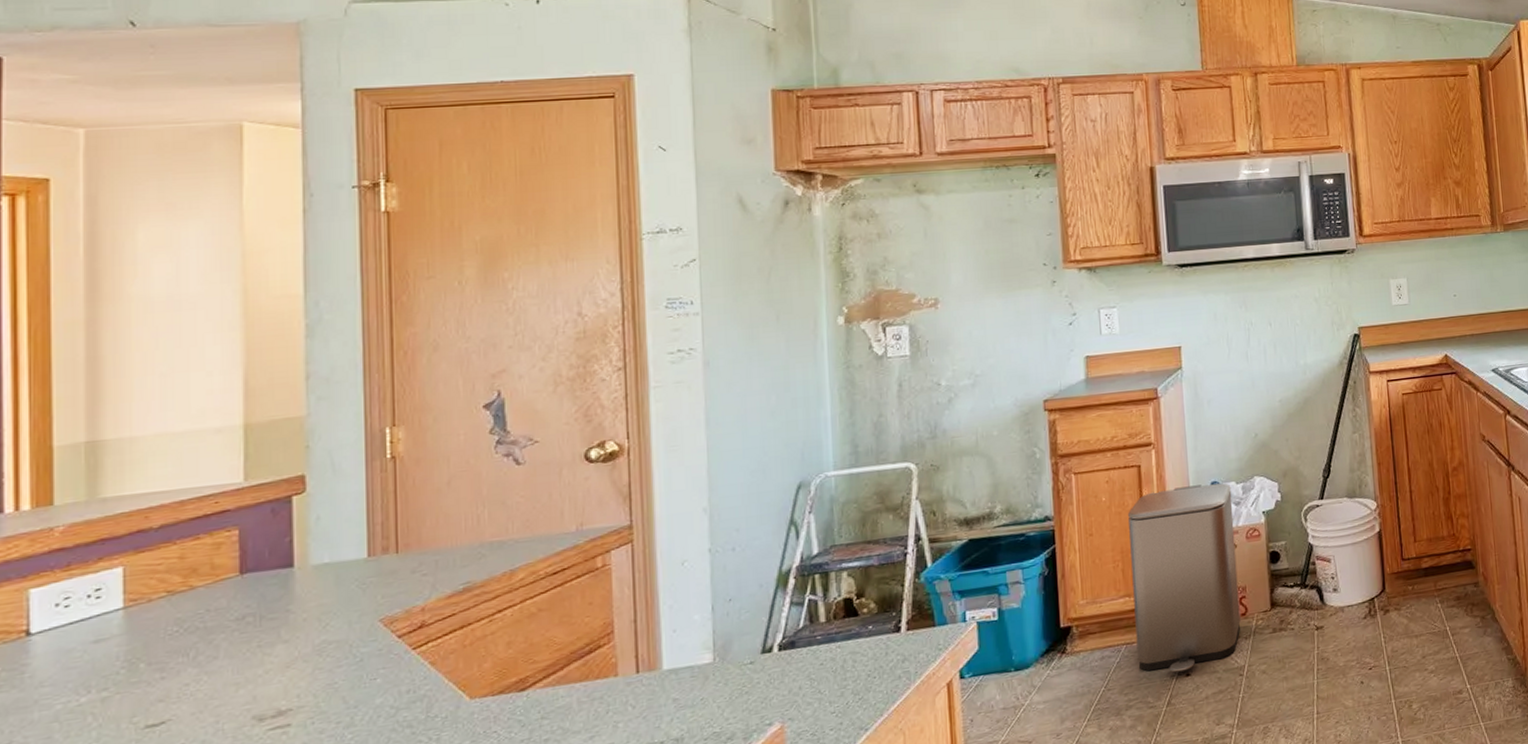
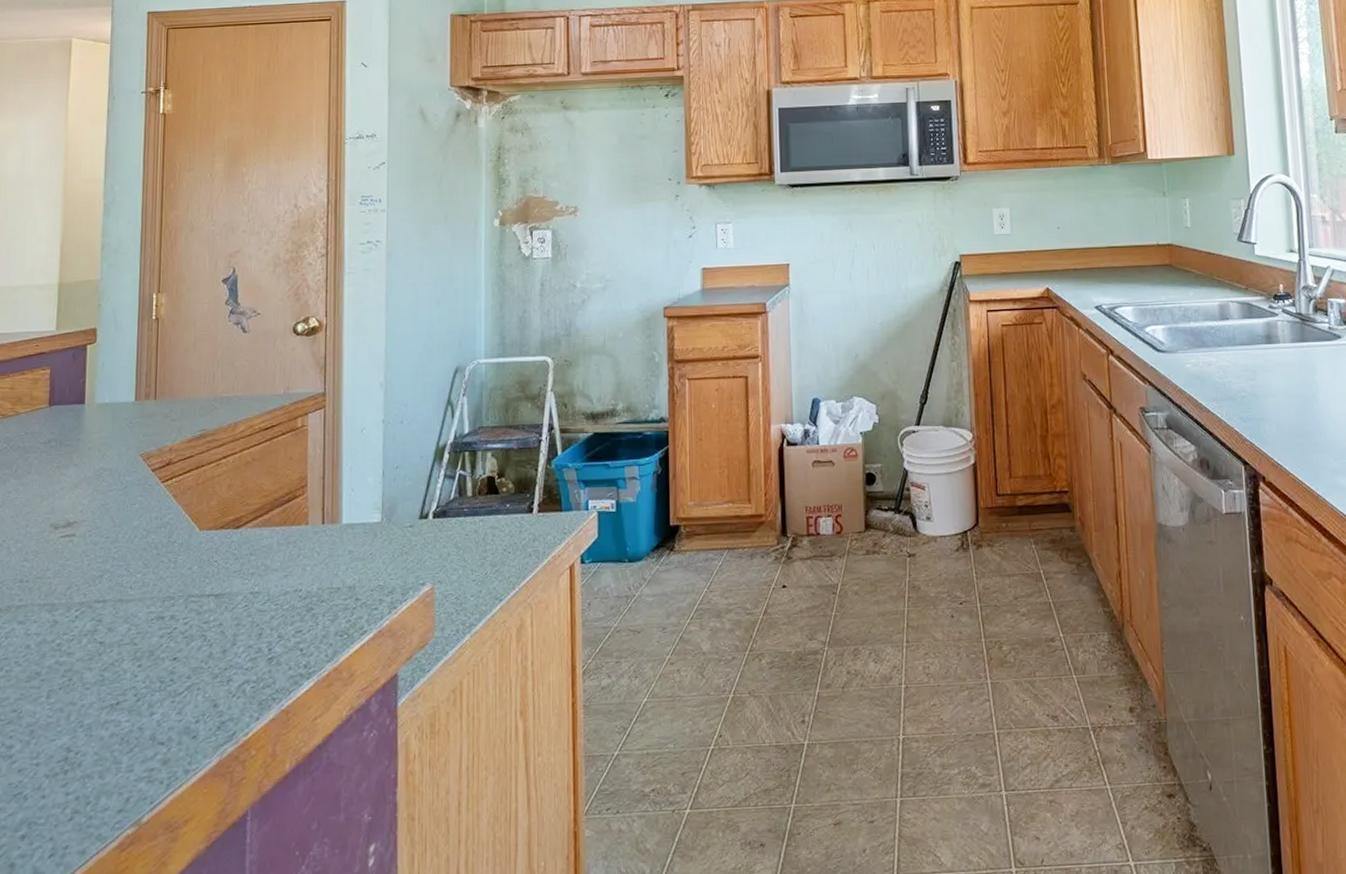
pedal bin: present [1127,483,1241,673] -> none [734,400,836,582]

